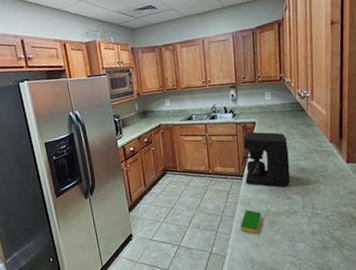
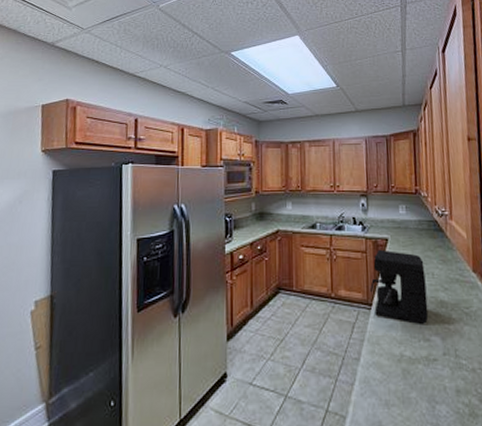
dish sponge: present [240,210,262,234] -> none [367,351,394,387]

